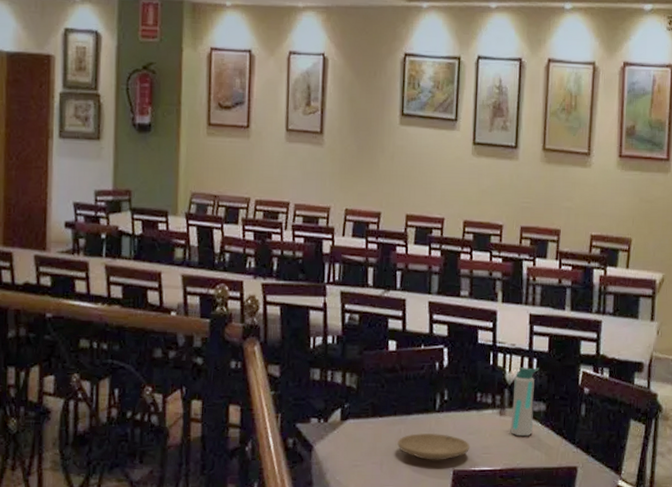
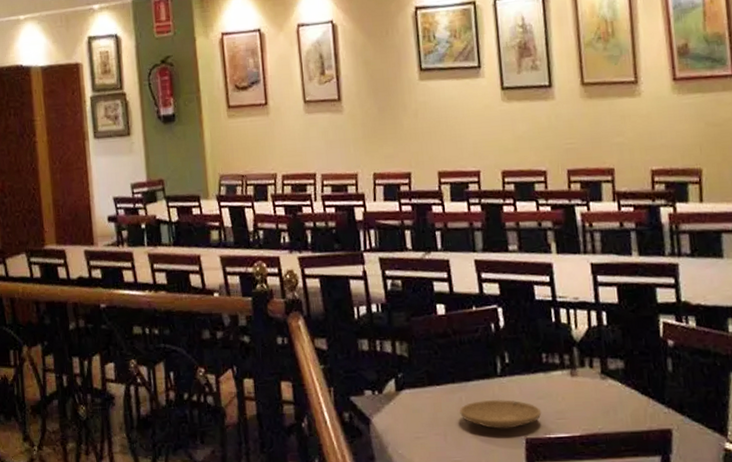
water bottle: present [510,367,539,437] -> none [582,321,612,399]

